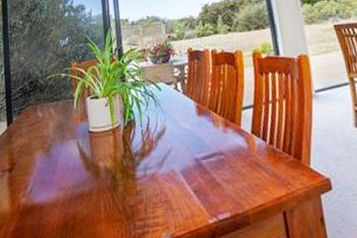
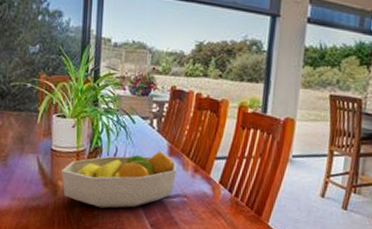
fruit bowl: none [101,112,209,183] -> present [61,151,177,209]

